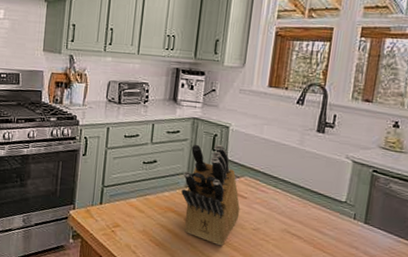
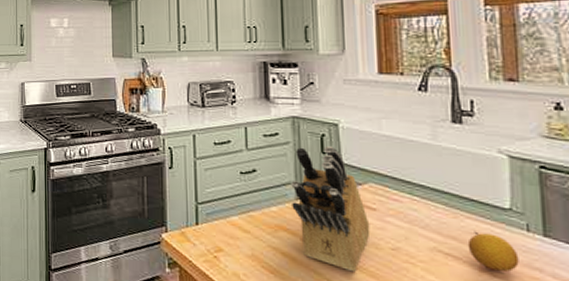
fruit: none [309,217,344,249] -> present [467,231,519,273]

